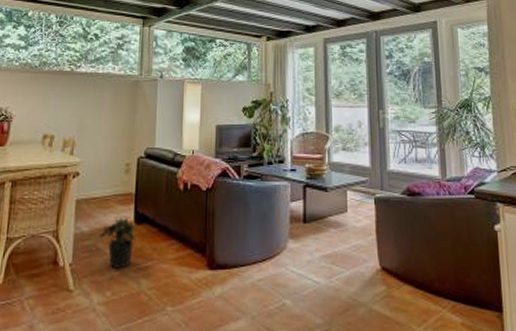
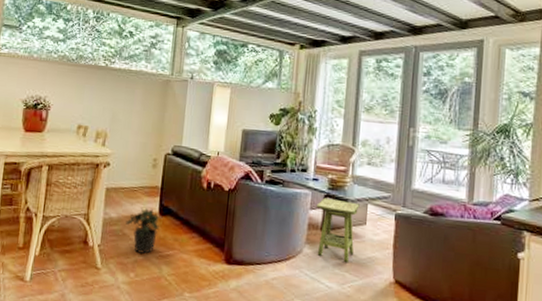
side table: none [296,188,339,255] -> present [316,197,360,263]

